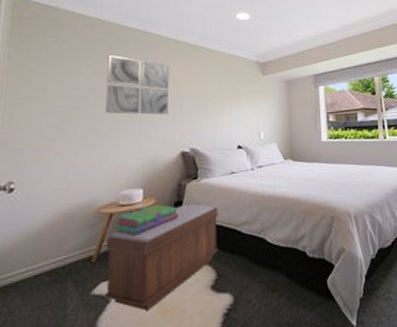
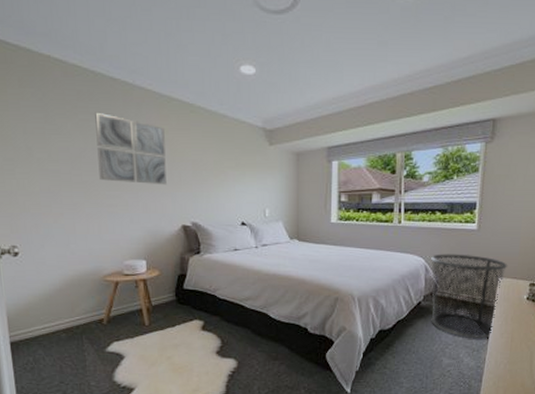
bench: present [104,204,218,311] -> none [114,277,222,367]
stack of books: present [115,204,179,234] -> none [122,276,183,302]

